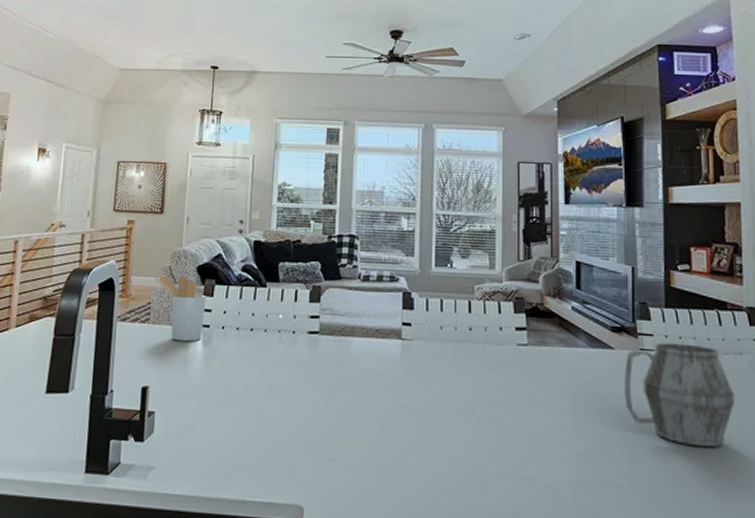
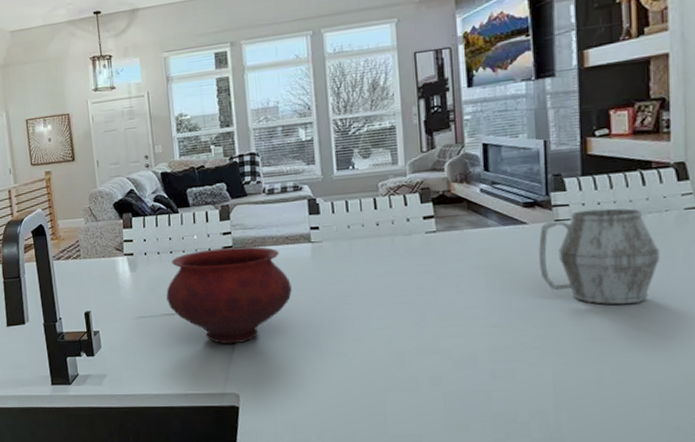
utensil holder: present [154,276,206,342] -> none [78,214,129,271]
bowl: none [238,332,376,446] -> present [166,246,292,345]

